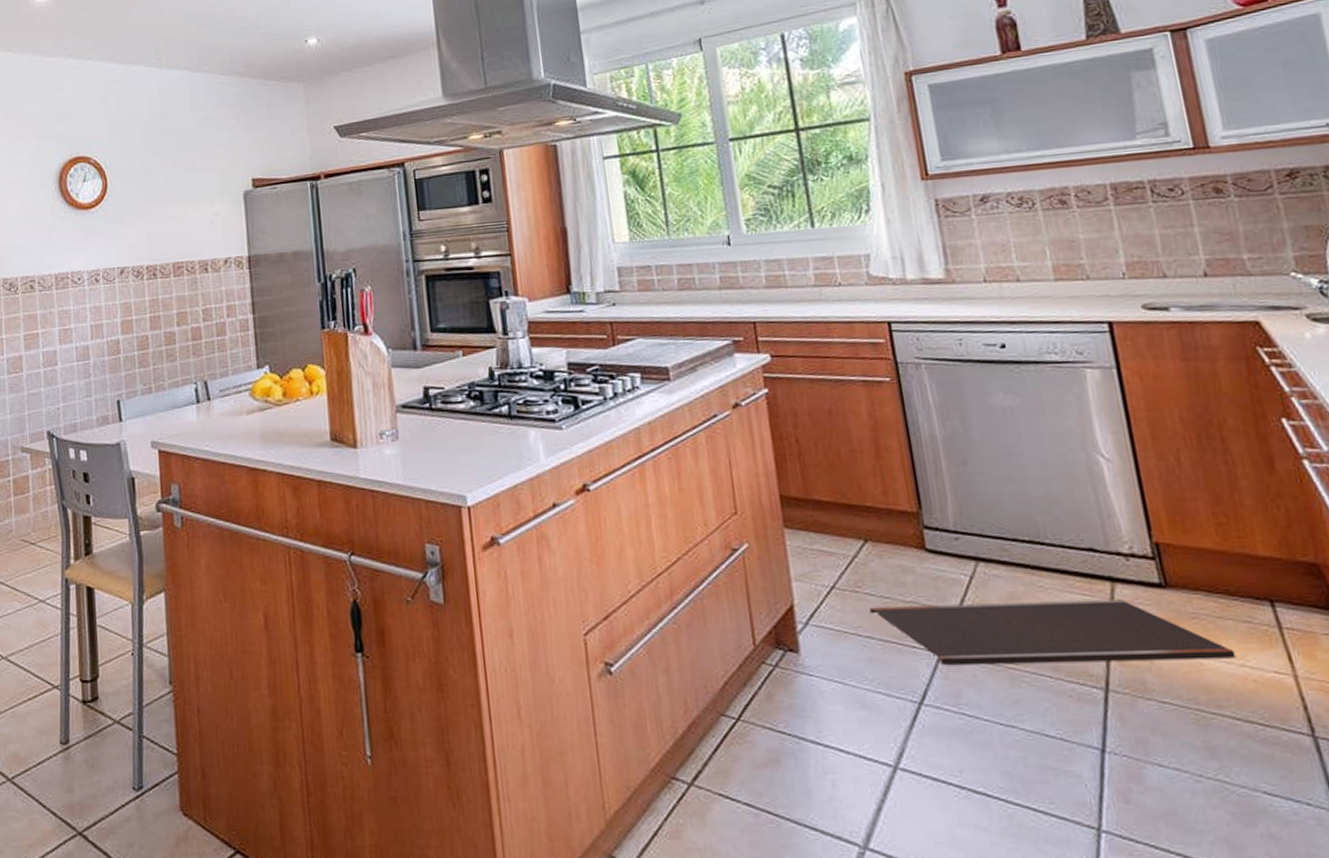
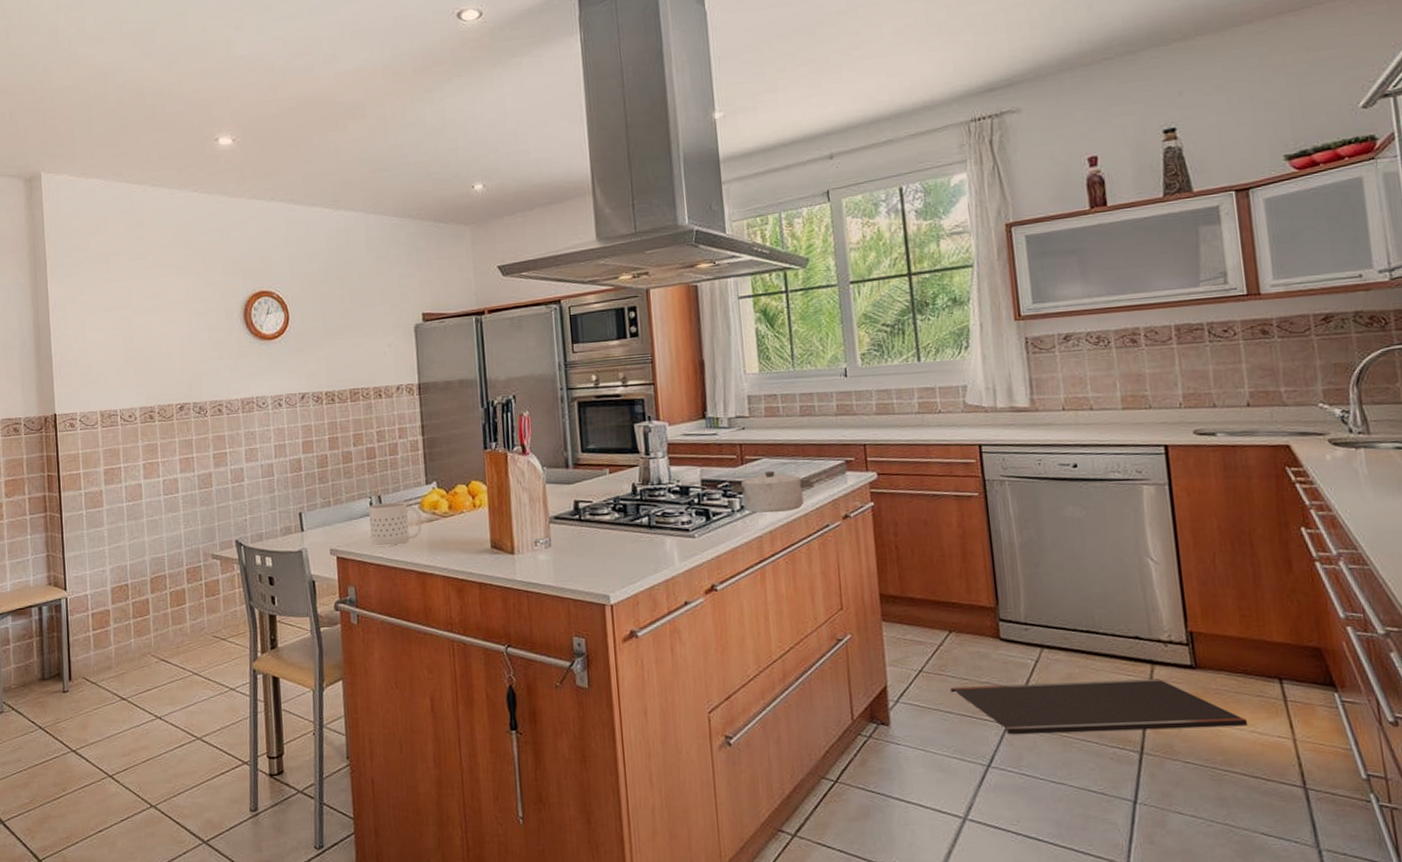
mug: none [194,388,253,440] -> present [368,501,422,548]
cooking pot: none [602,352,697,402] -> present [731,470,813,514]

